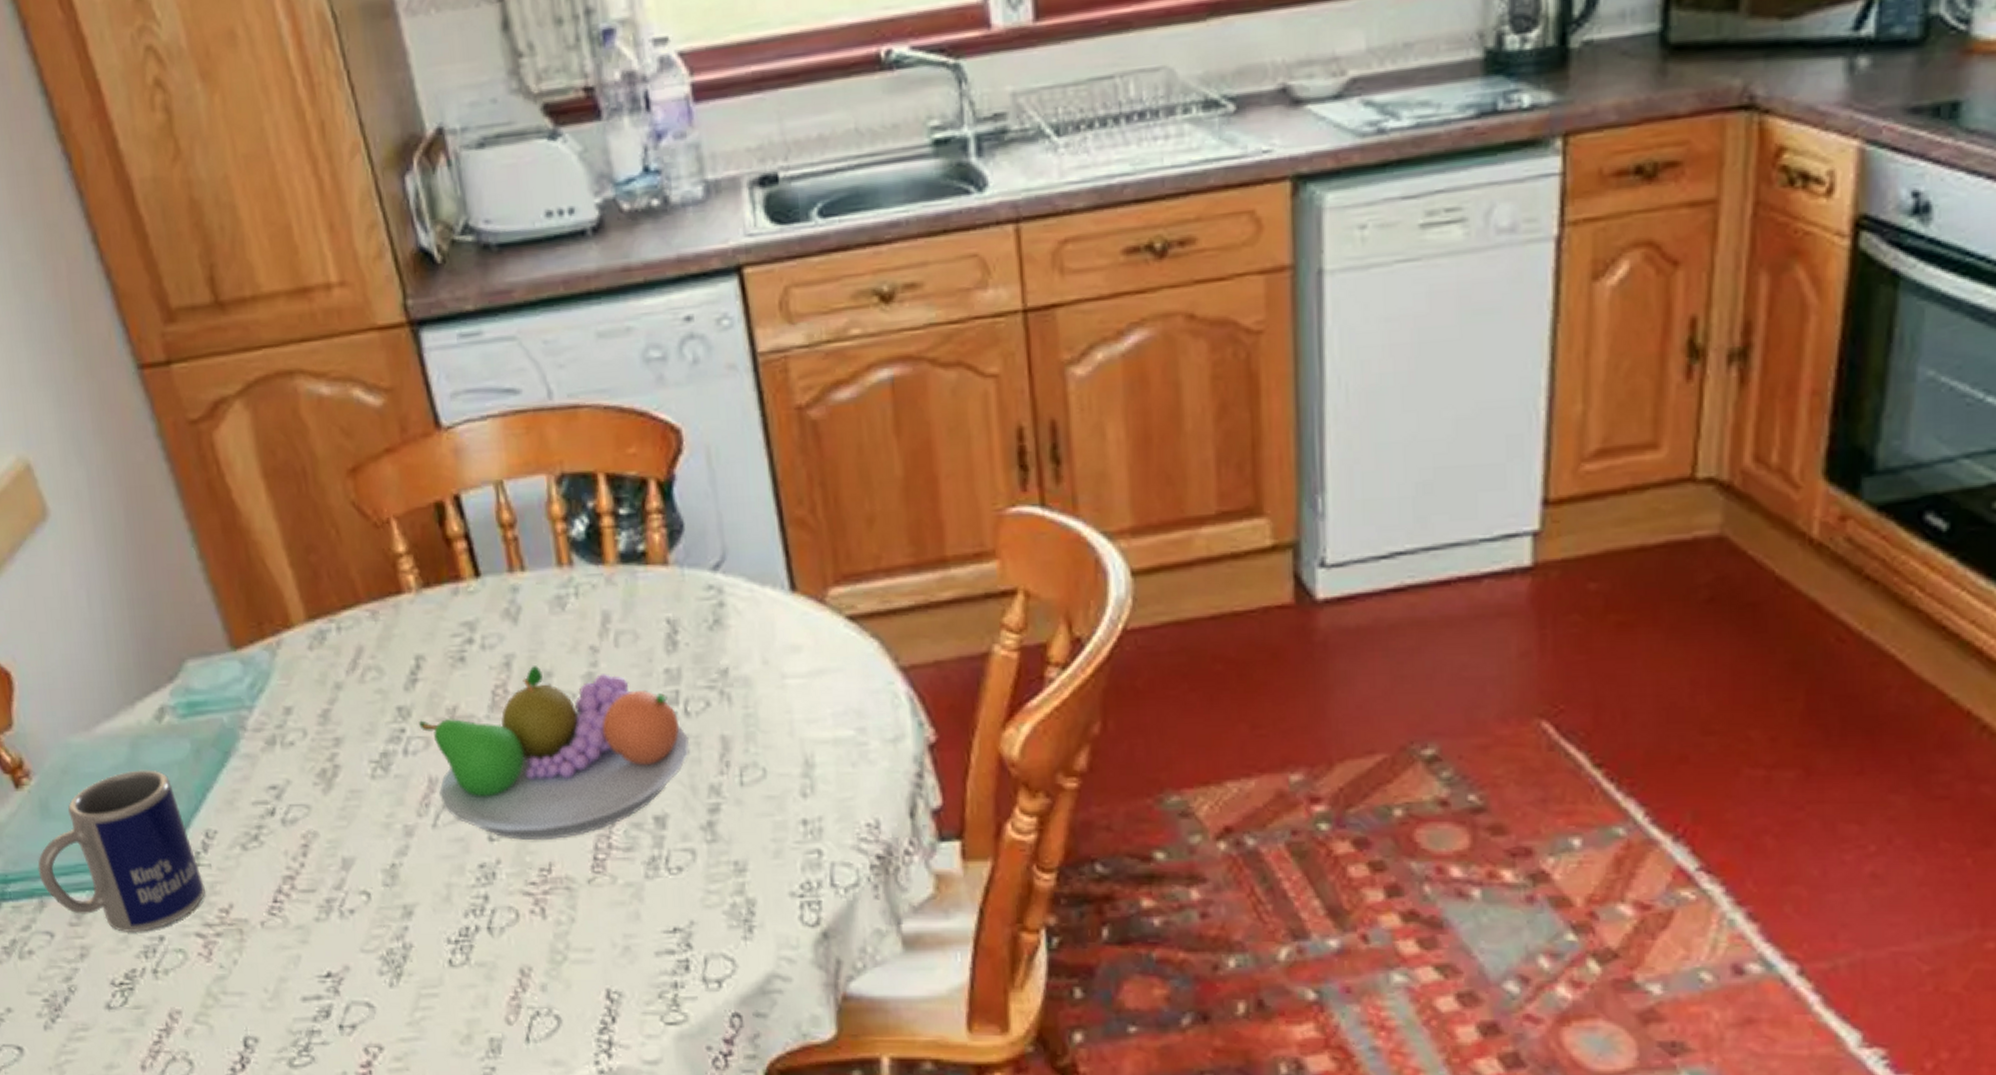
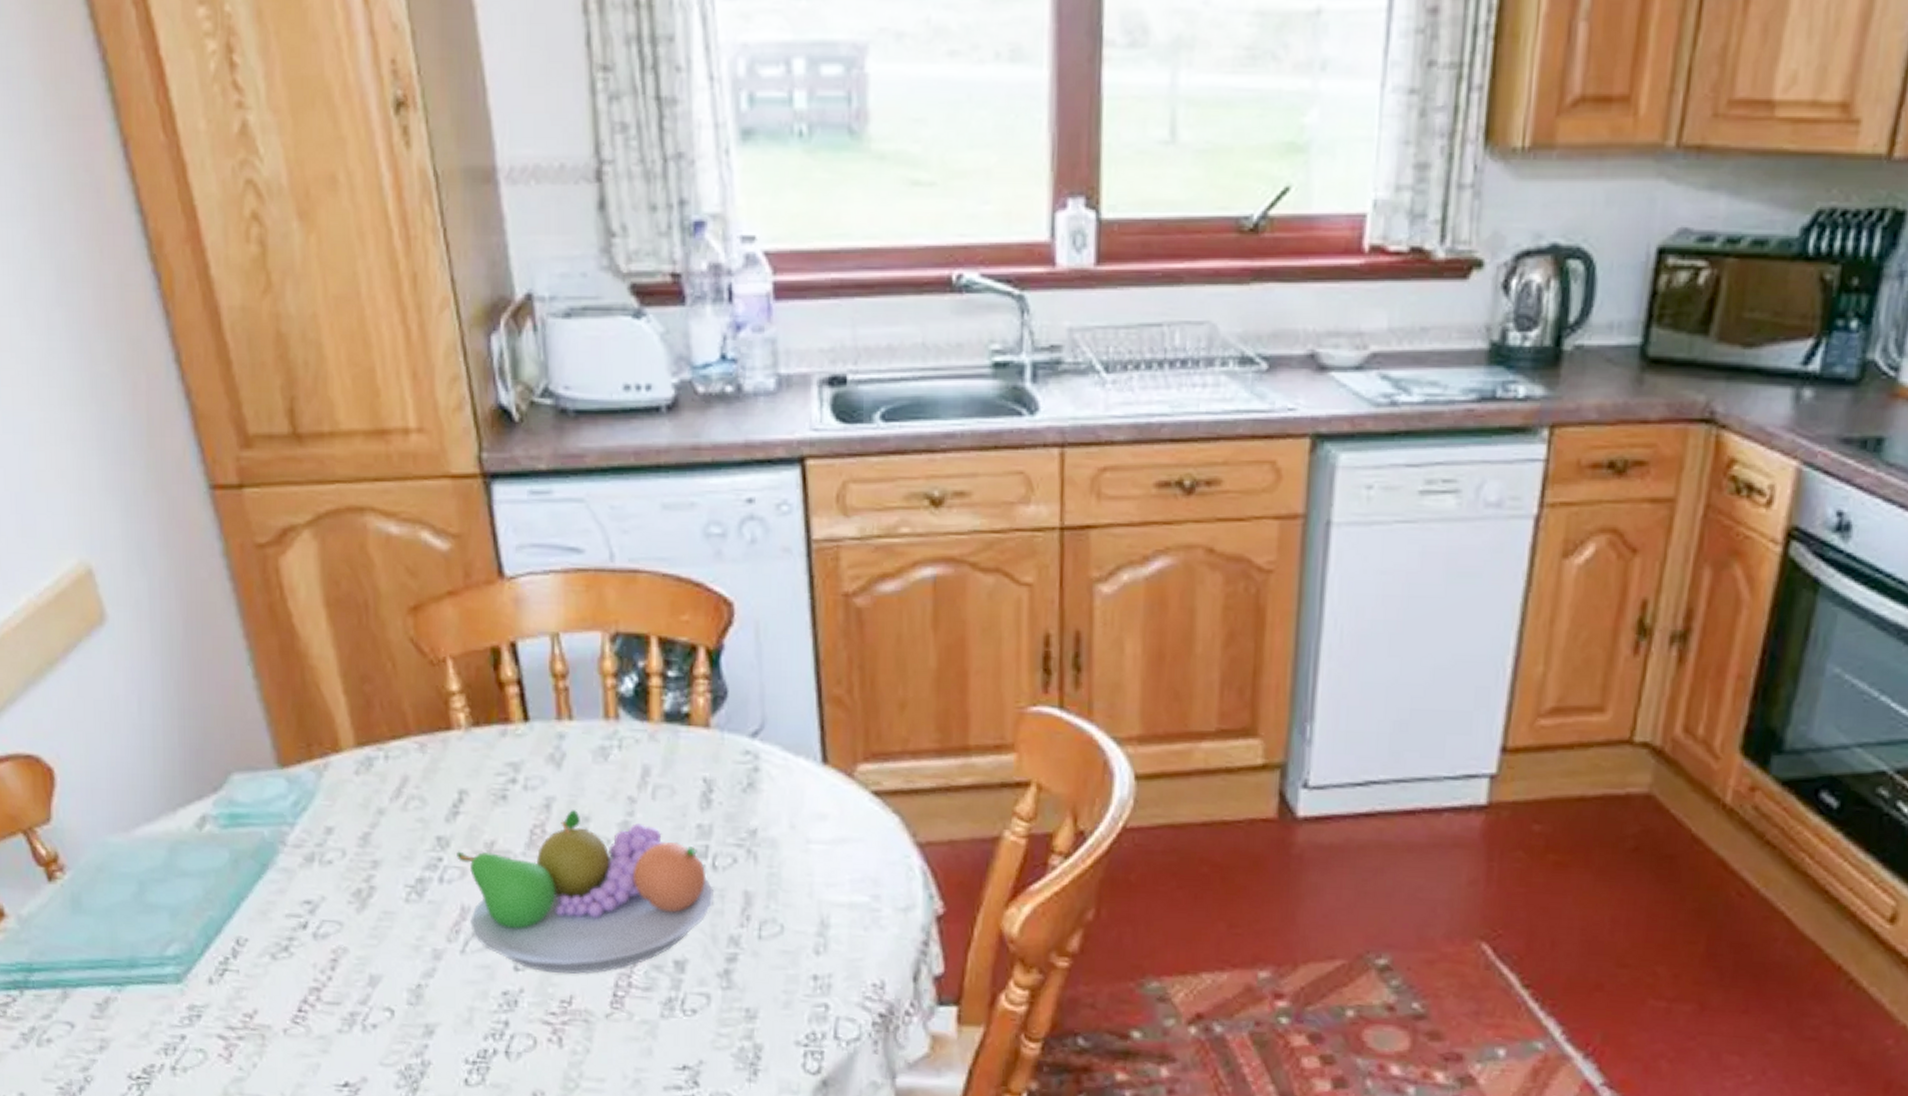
mug: present [37,769,205,933] -> none [64,874,231,1030]

